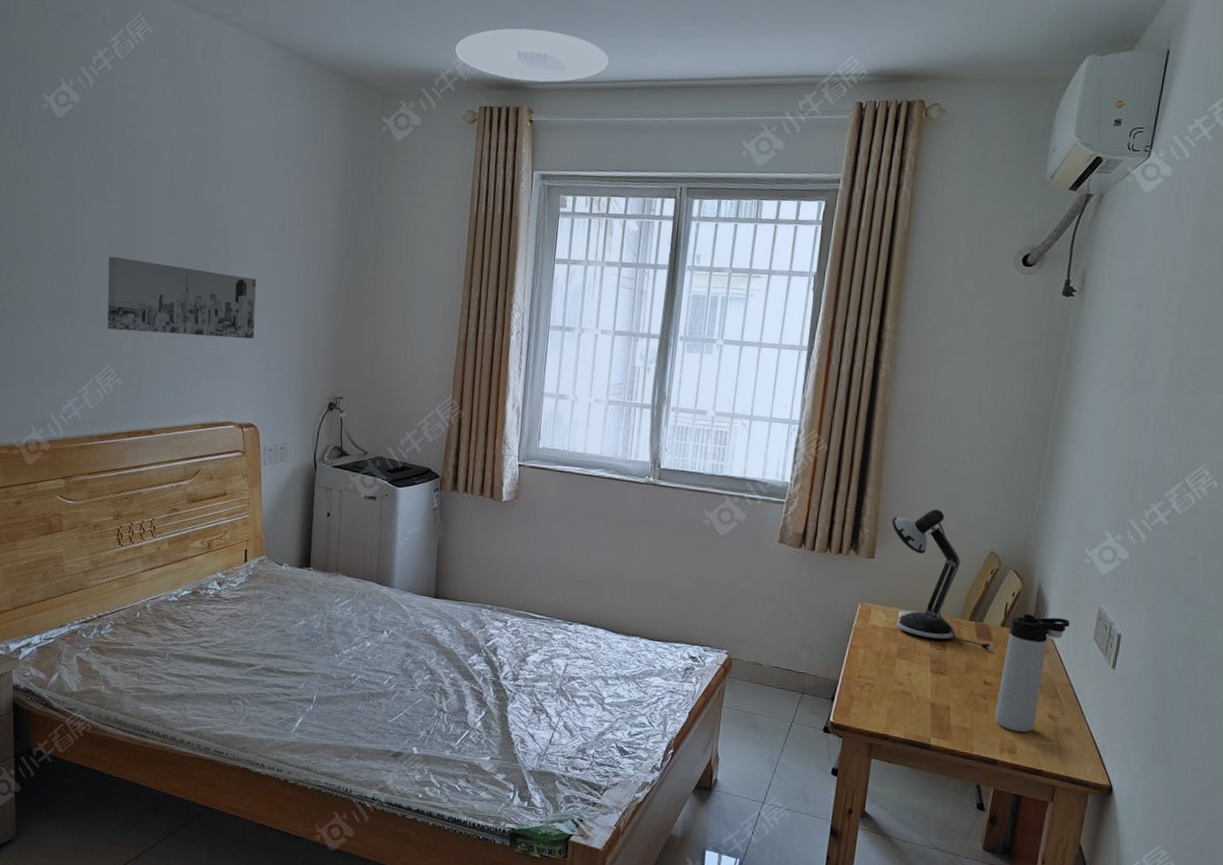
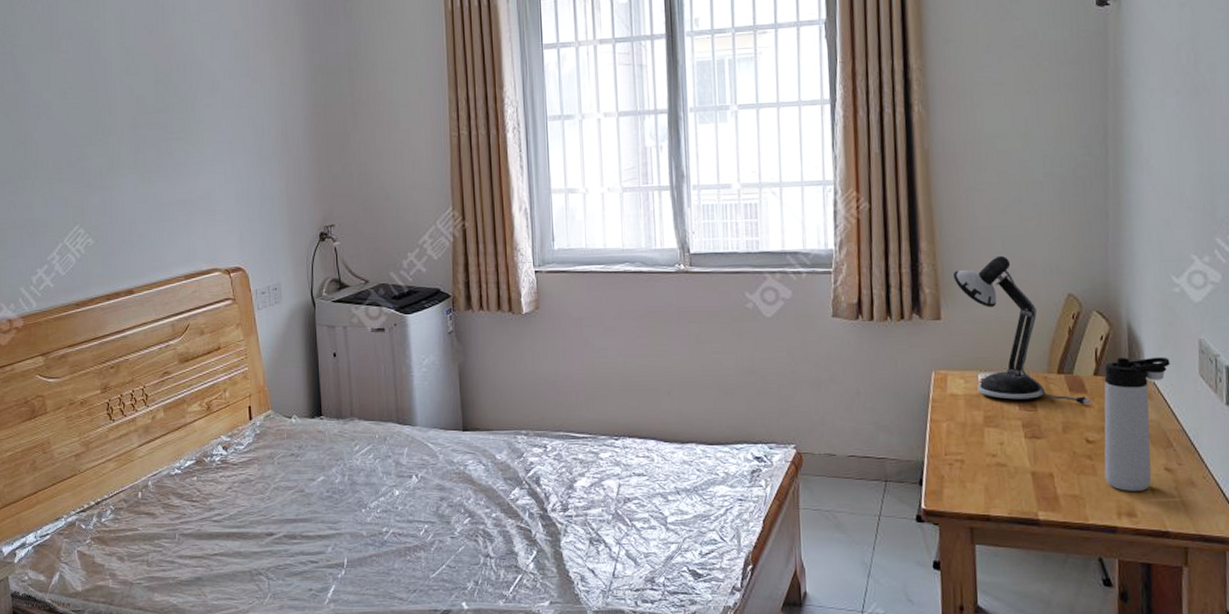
wall art: present [107,256,257,339] -> none [64,108,230,187]

